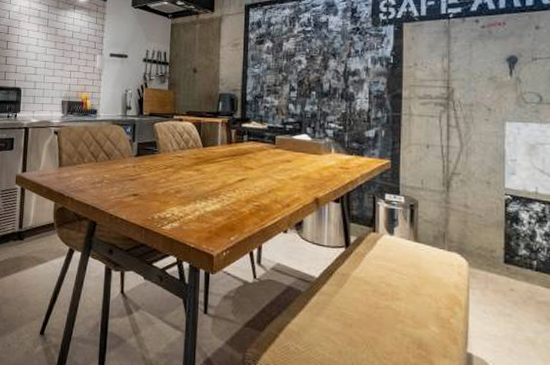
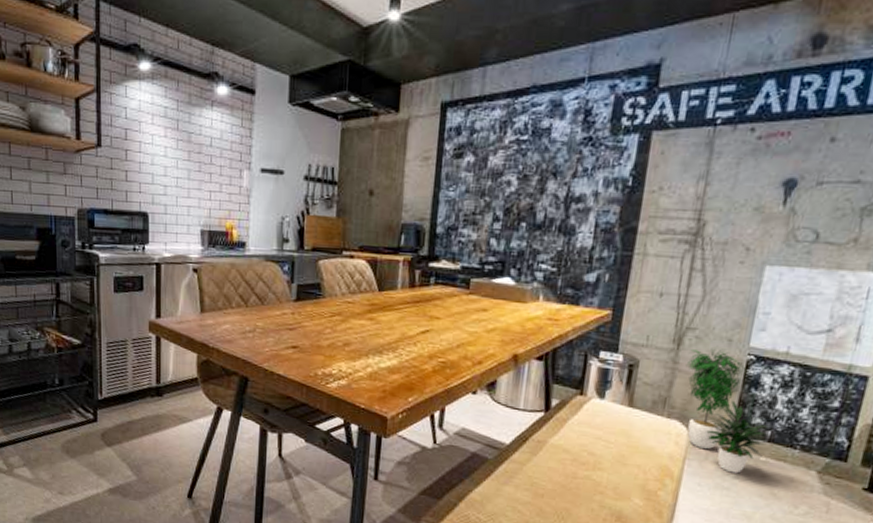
potted plant: none [456,189,535,301] -> present [686,348,768,474]

